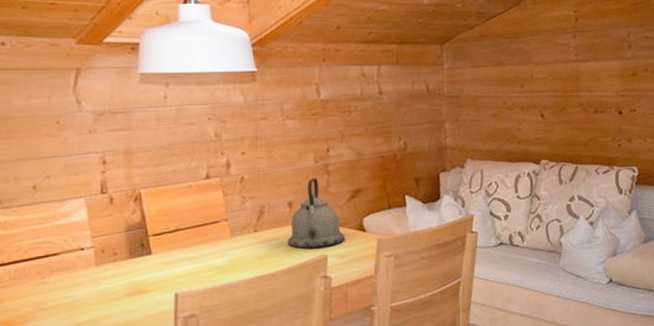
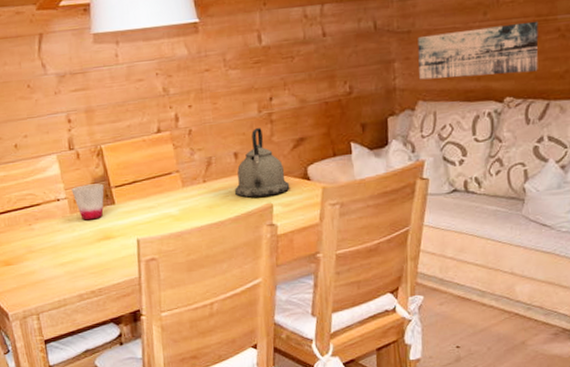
cup: none [100,231,140,273] -> present [71,183,104,221]
wall art: none [465,96,567,140] -> present [417,21,539,80]

